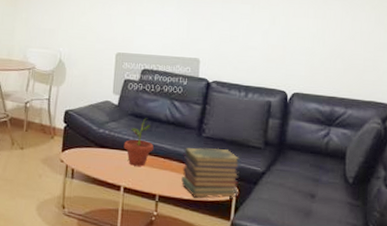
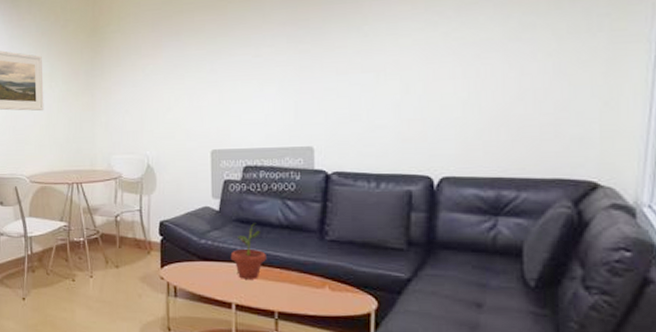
book stack: present [181,148,241,198] -> none [303,252,378,313]

